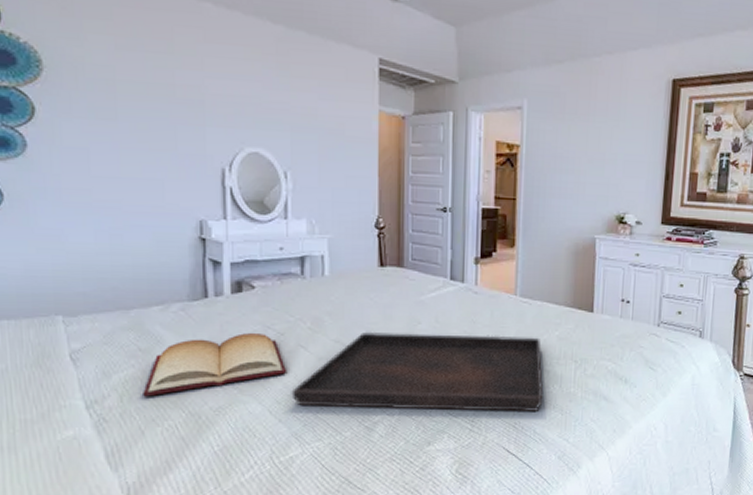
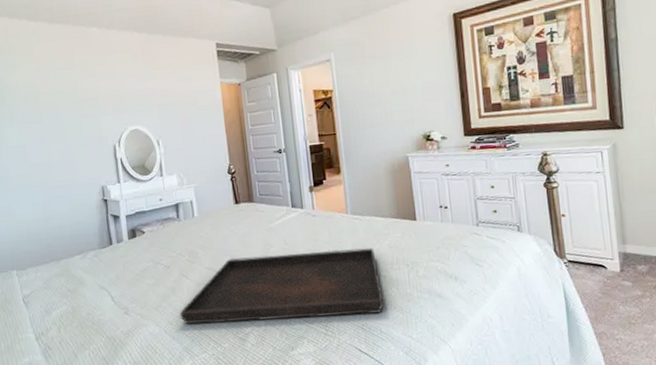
bible: present [143,333,286,397] -> none [73,268,174,327]

